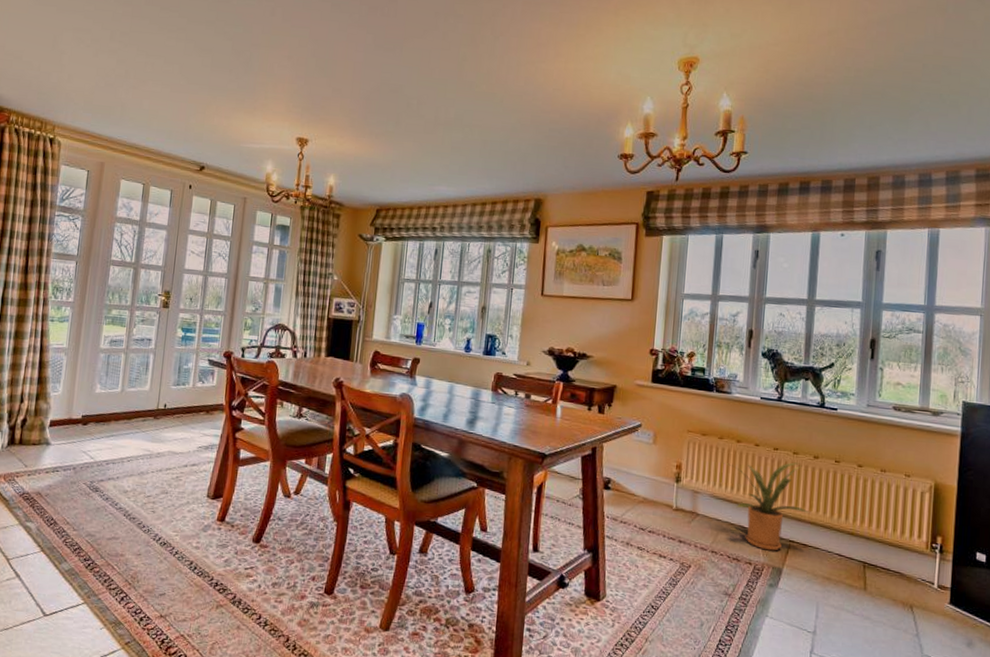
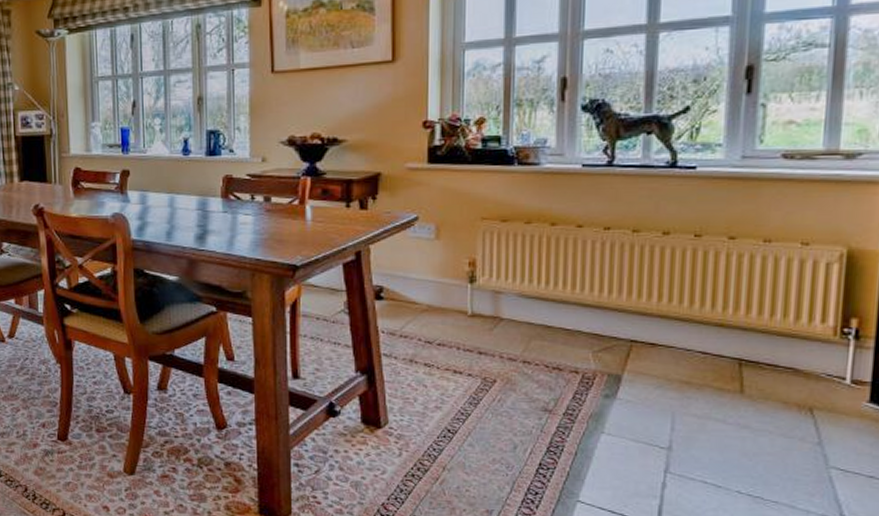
house plant: present [722,462,810,551] -> none [532,242,659,355]

